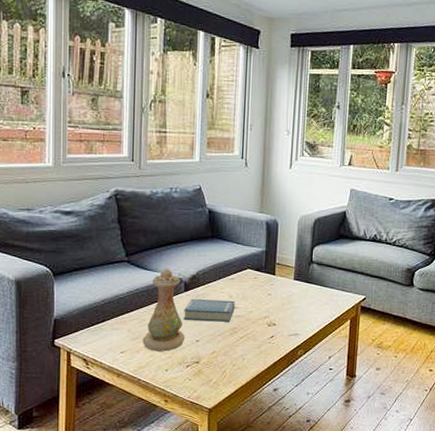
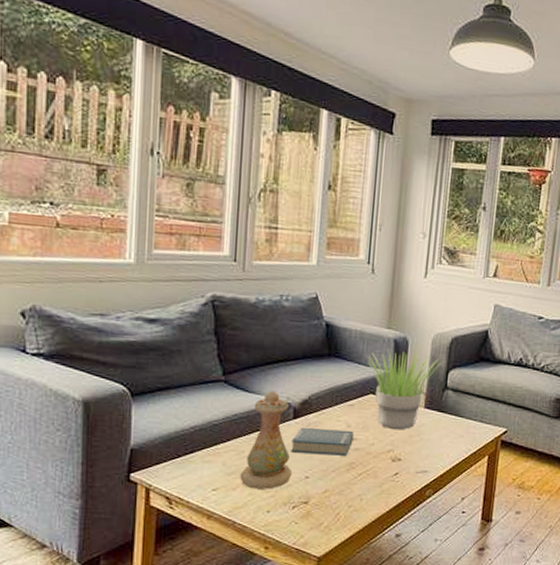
potted plant: none [243,231,306,299] -> present [366,350,441,430]

